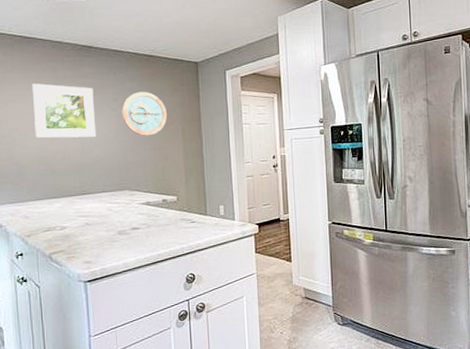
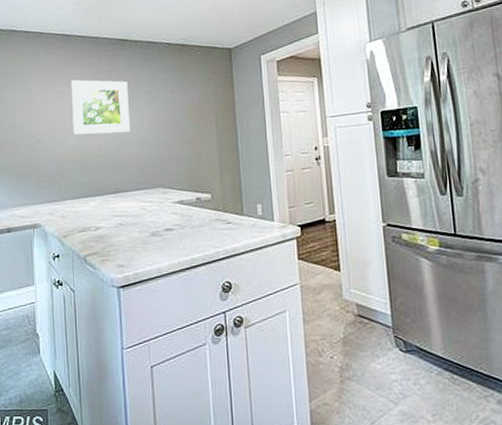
wall clock: present [121,91,167,136] -> none [155,82,200,129]

